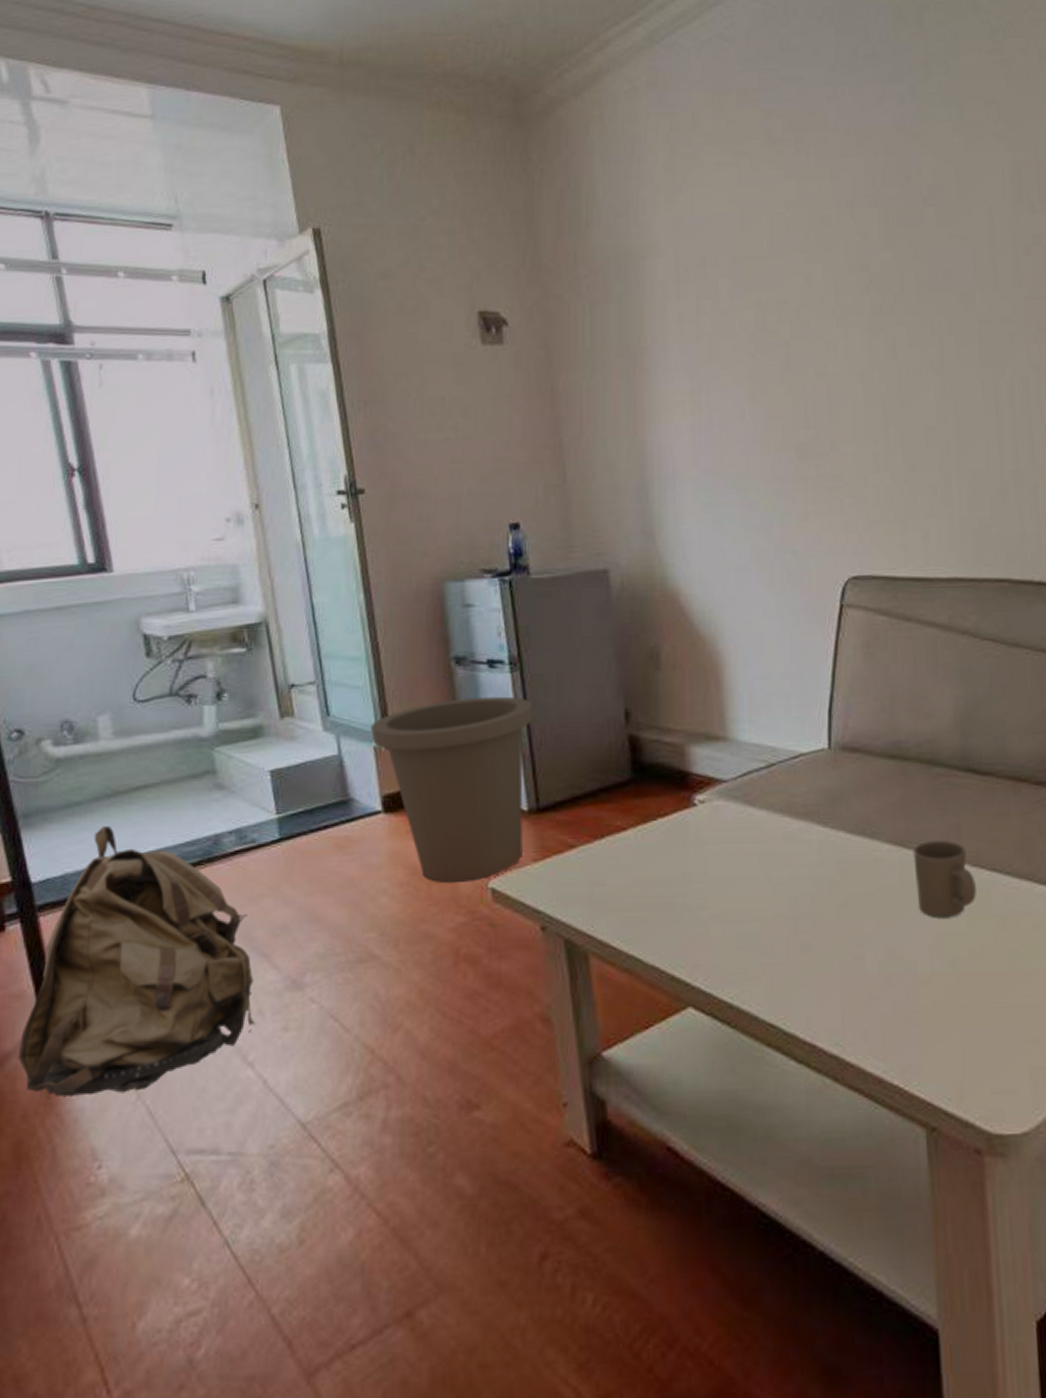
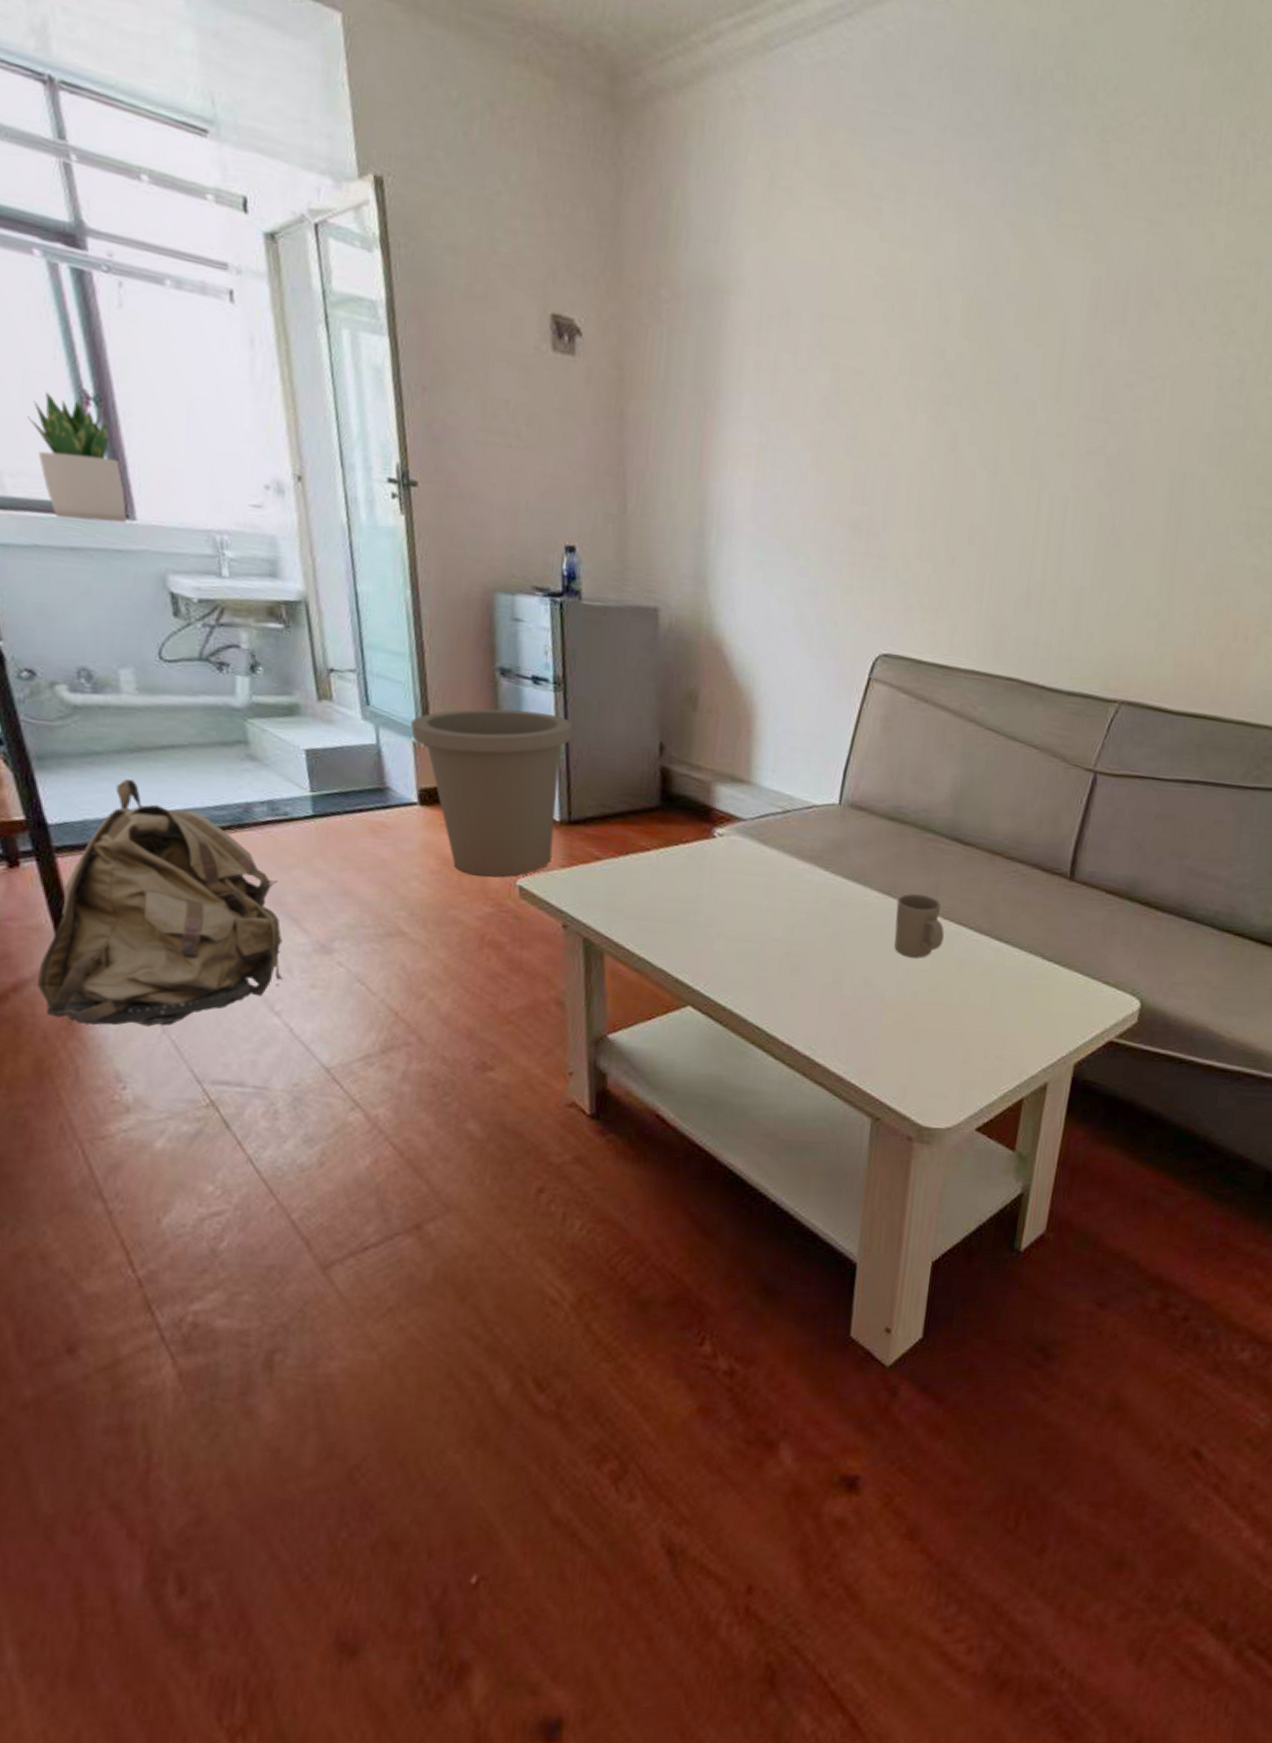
planter: none [23,465,106,582] -> present [28,391,128,524]

